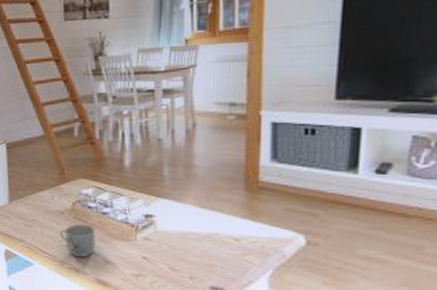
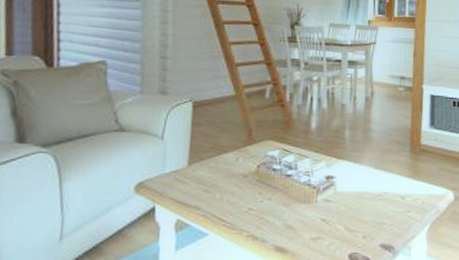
mug: present [59,223,95,258] -> none [240,187,278,224]

